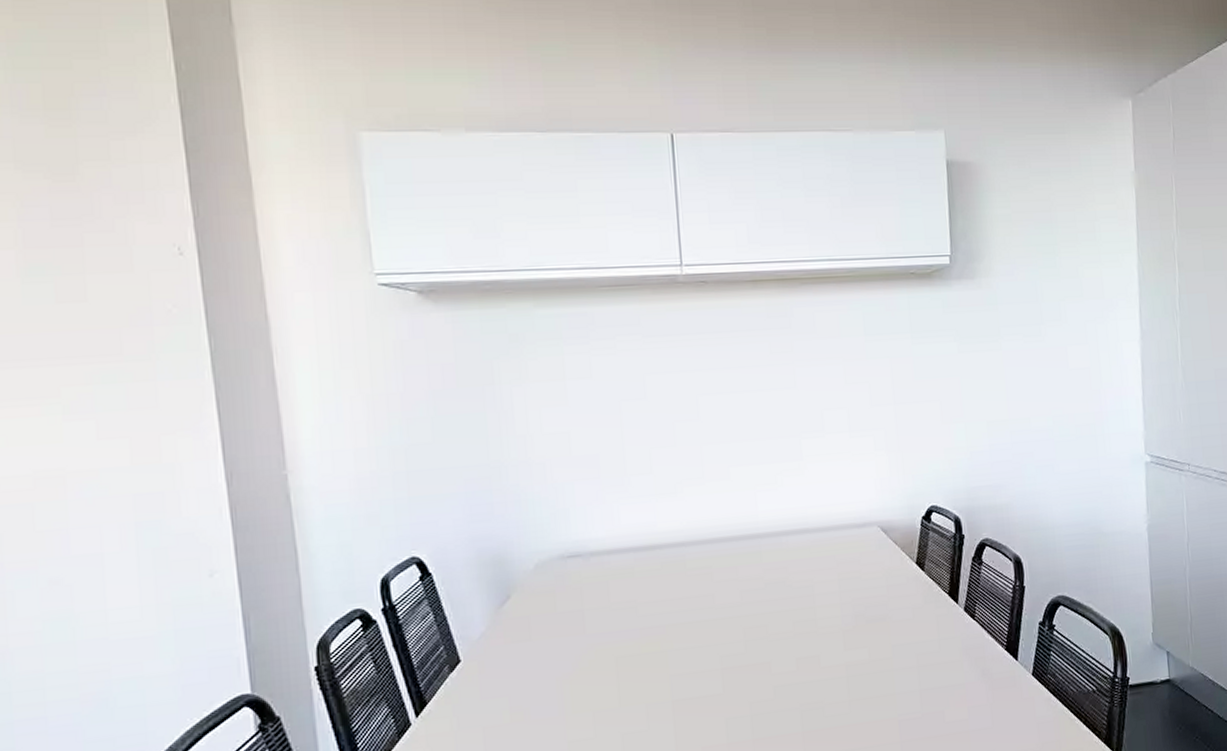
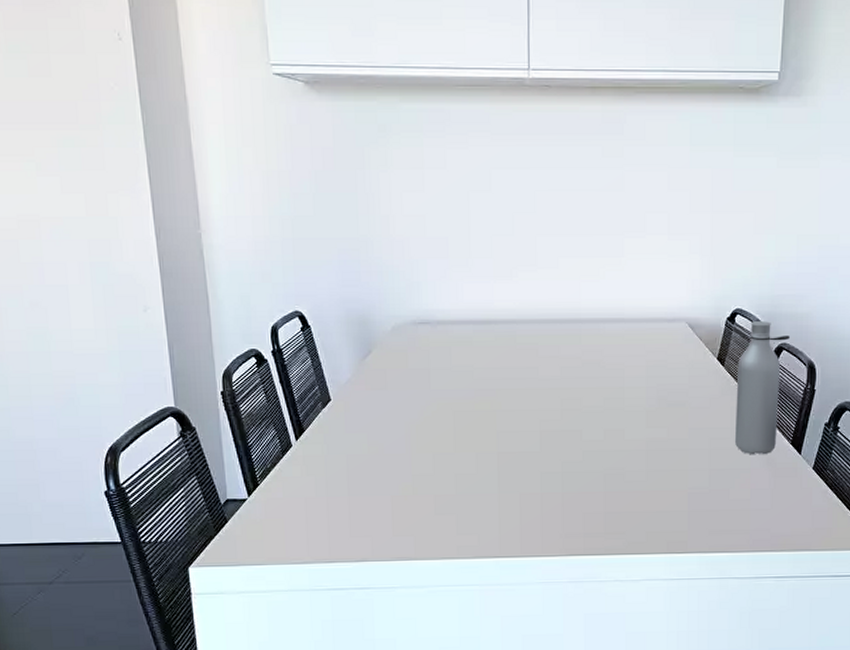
water bottle: none [938,516,993,668] -> present [735,321,791,455]

